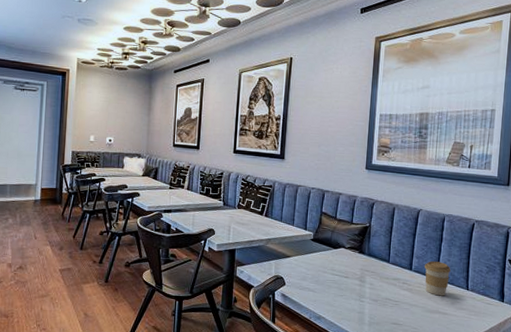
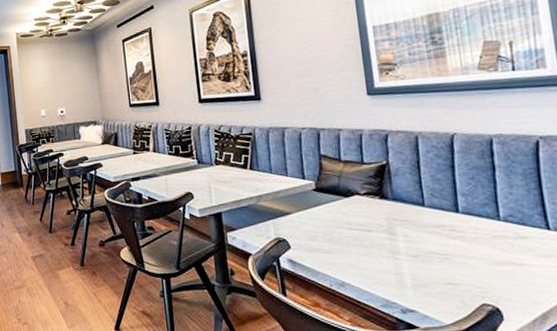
coffee cup: present [425,261,451,296] -> none [476,197,518,242]

